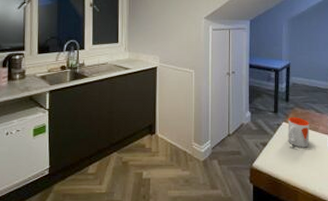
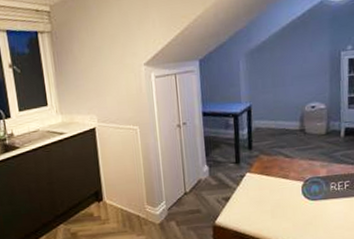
mug: present [287,117,310,148] -> none [252,165,279,199]

